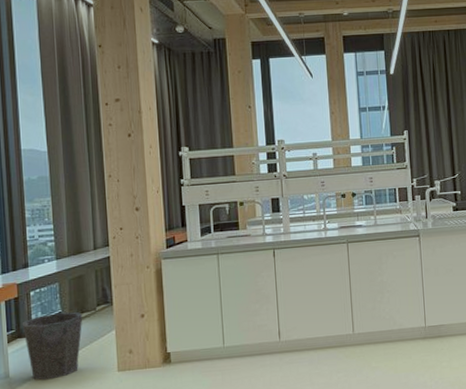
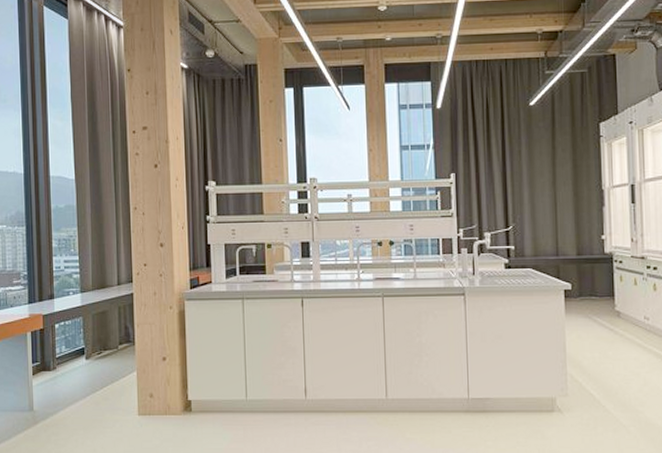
waste bin: present [22,312,83,380] -> none [46,348,105,417]

